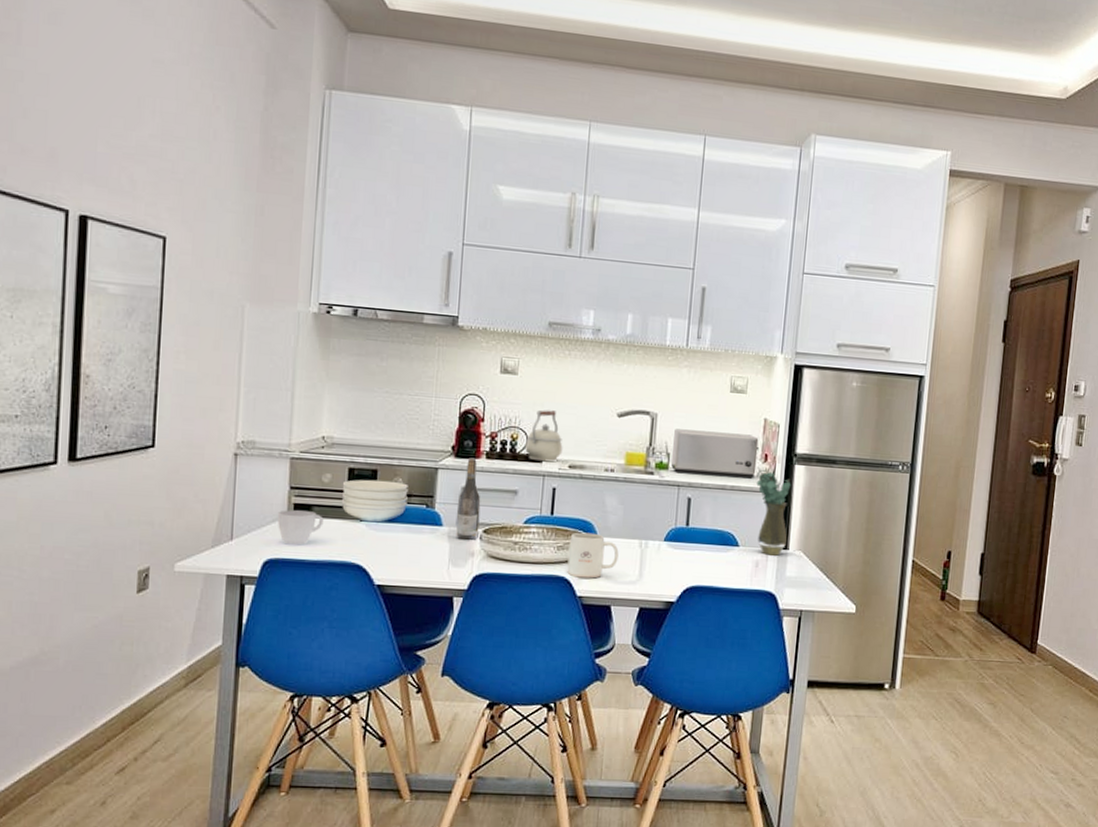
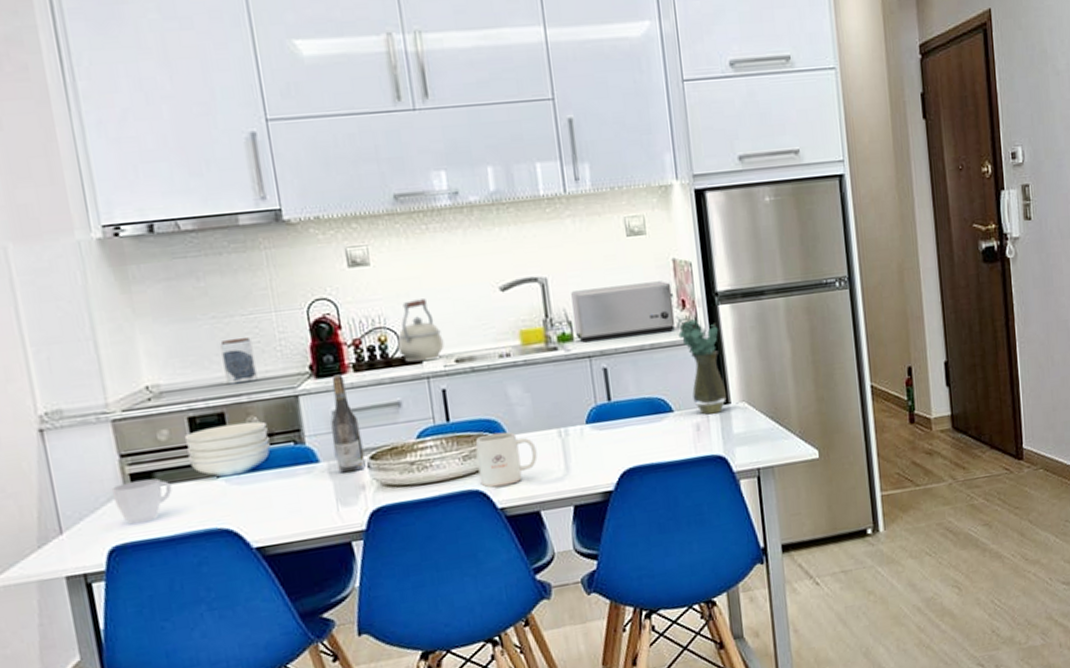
jar: none [385,411,412,450] -> present [220,337,258,385]

